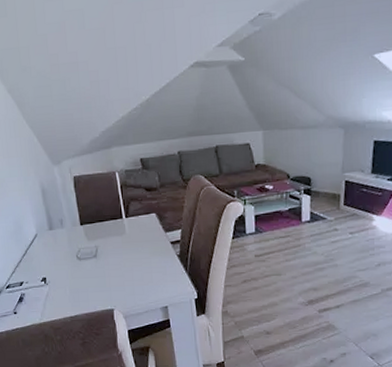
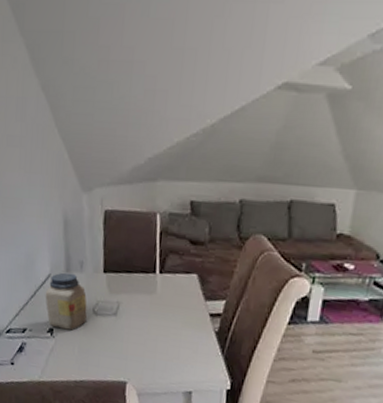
jar: none [34,230,73,277] -> present [45,272,88,332]

